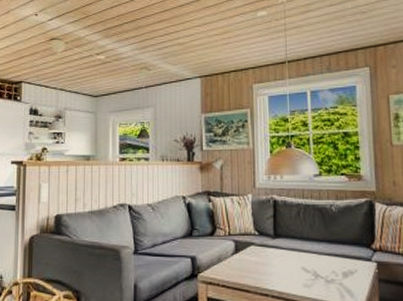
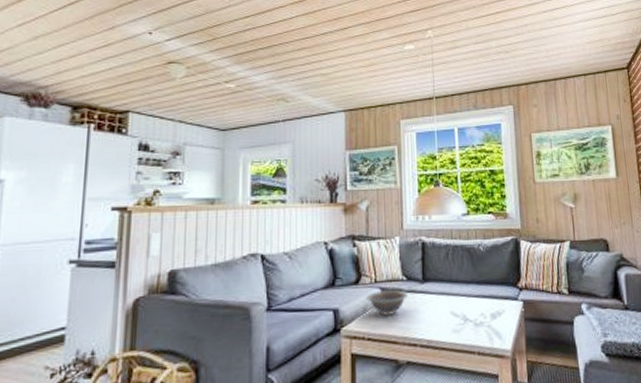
decorative bowl: none [221,244,260,266] -> present [366,290,408,316]

